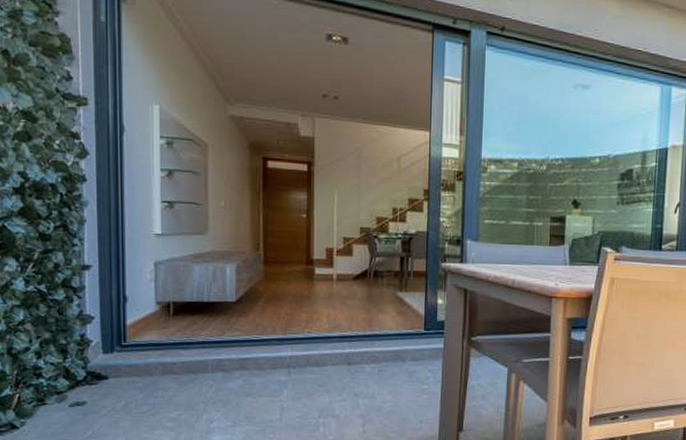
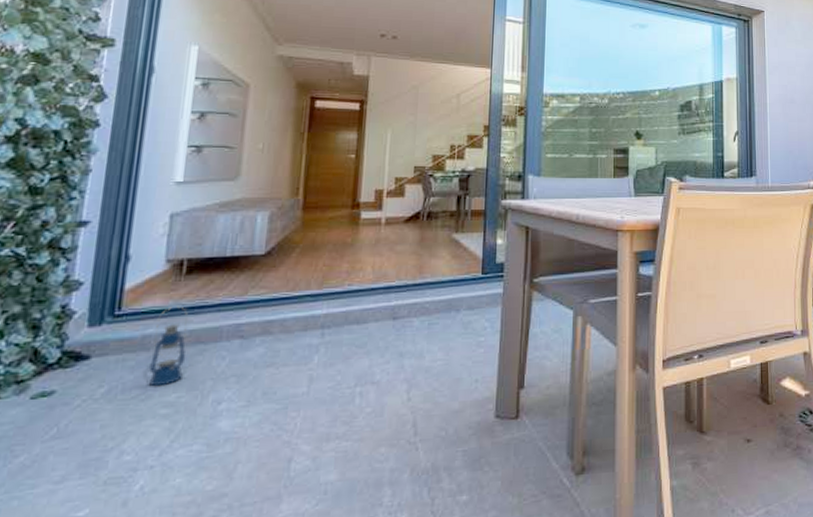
lantern: none [154,341,181,405] -> present [148,306,188,387]

